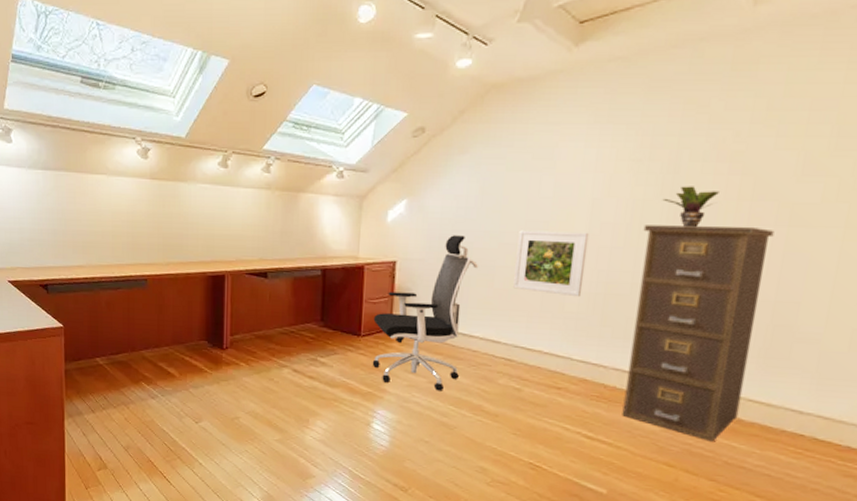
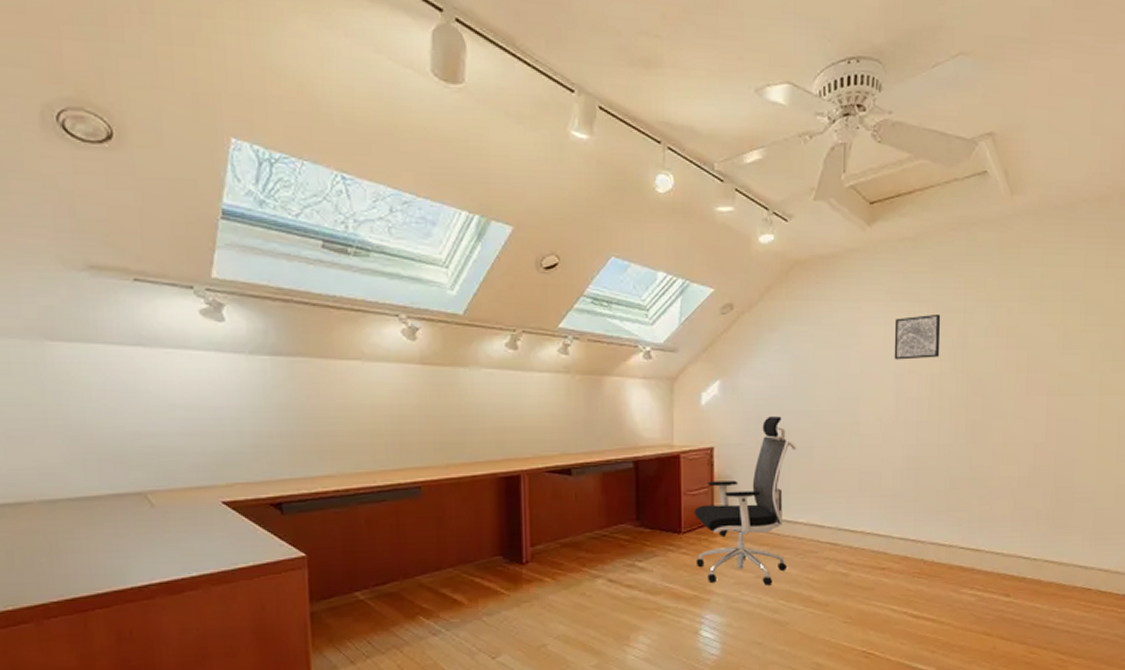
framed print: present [513,230,589,298] -> none [832,408,897,474]
wall art: none [591,136,651,184] -> present [894,313,941,360]
filing cabinet: present [622,225,775,442] -> none [942,396,1048,606]
potted plant: present [662,186,719,228] -> none [956,360,1001,400]

